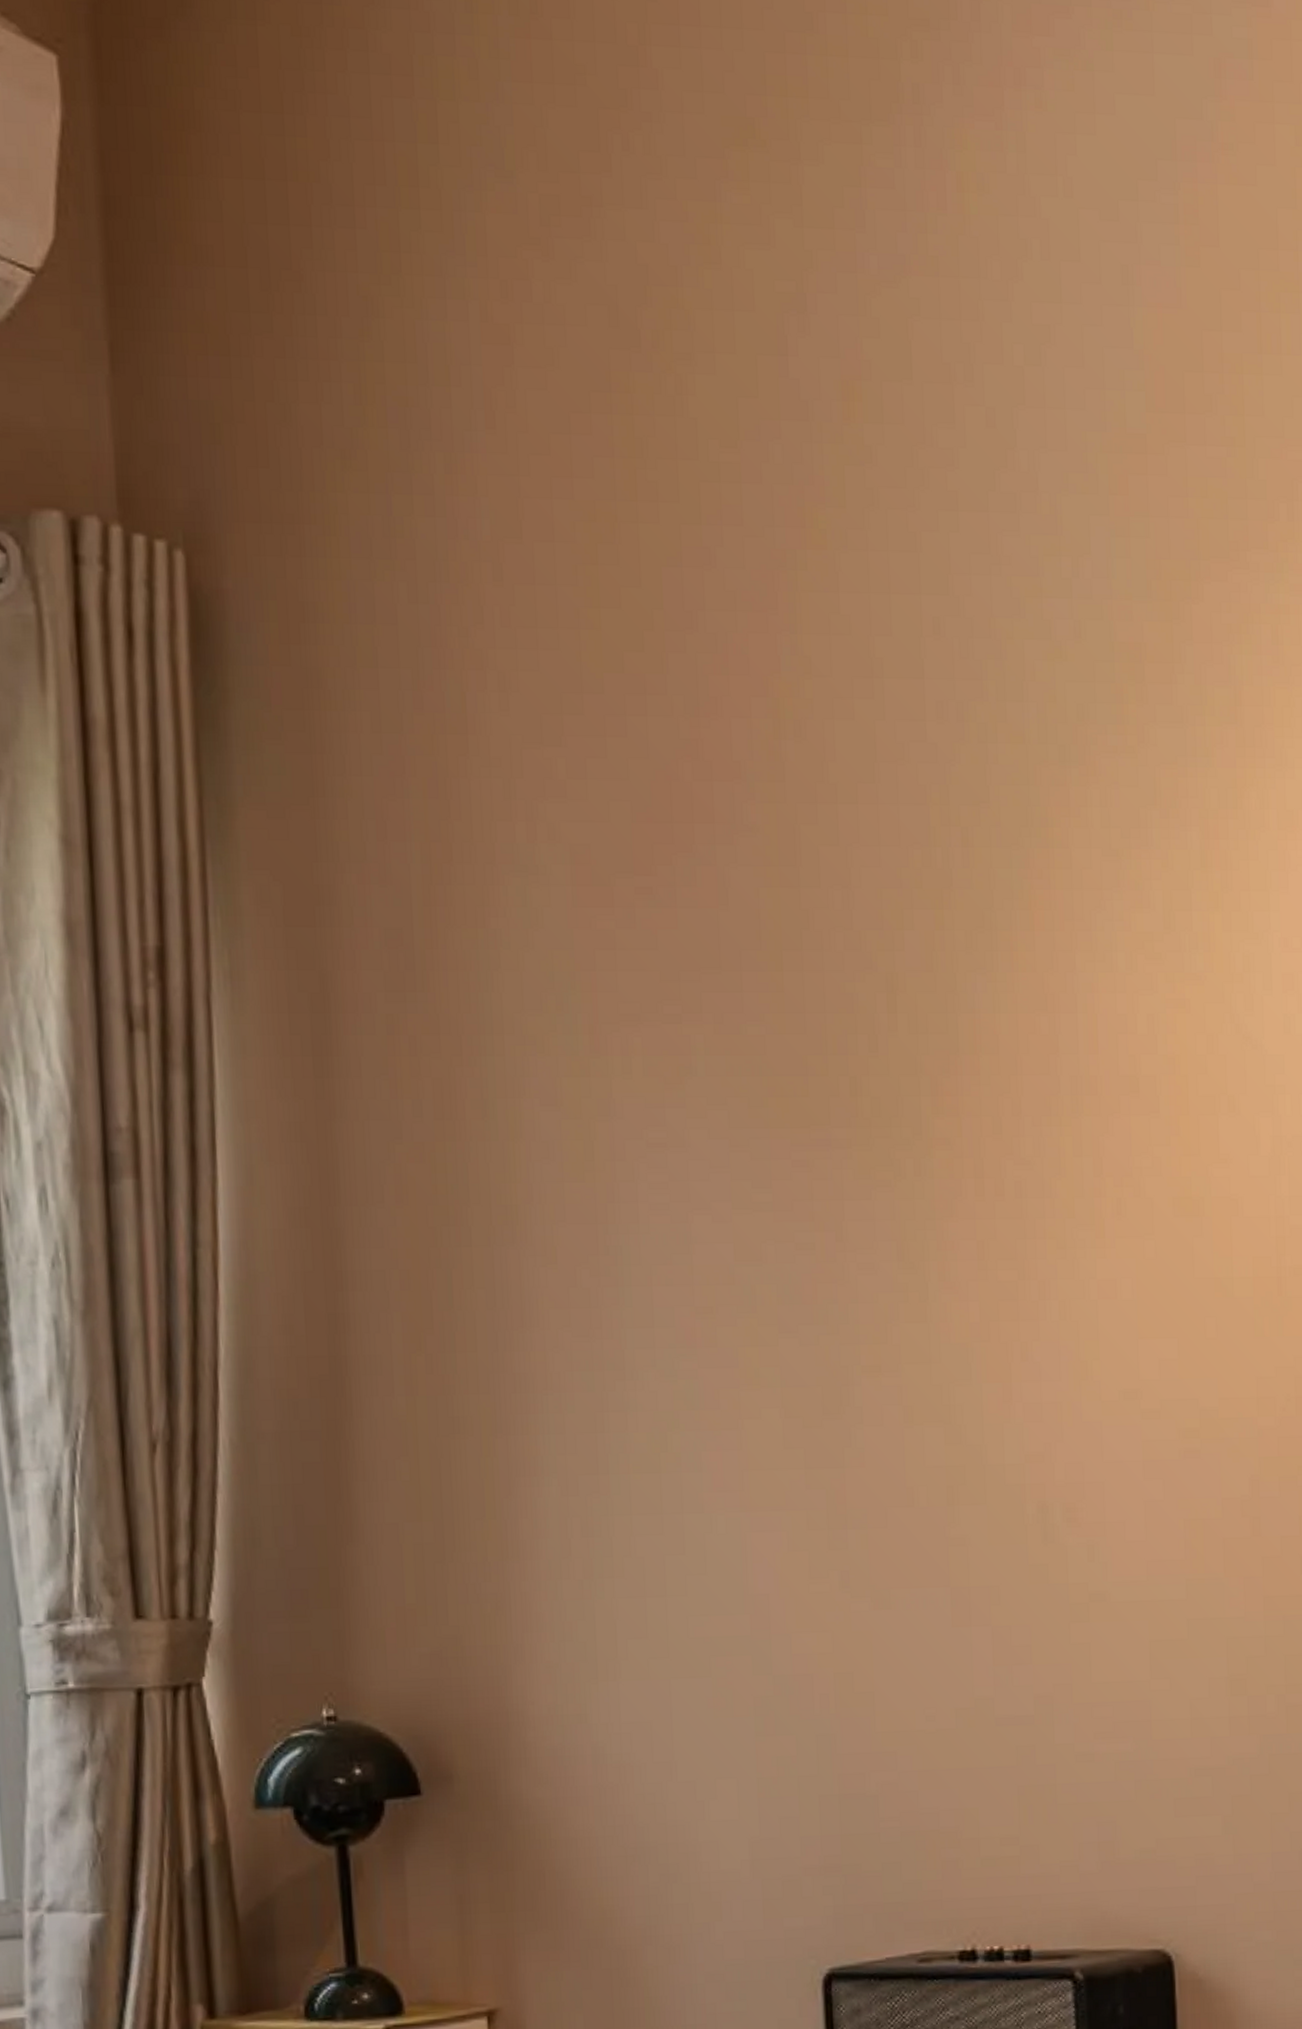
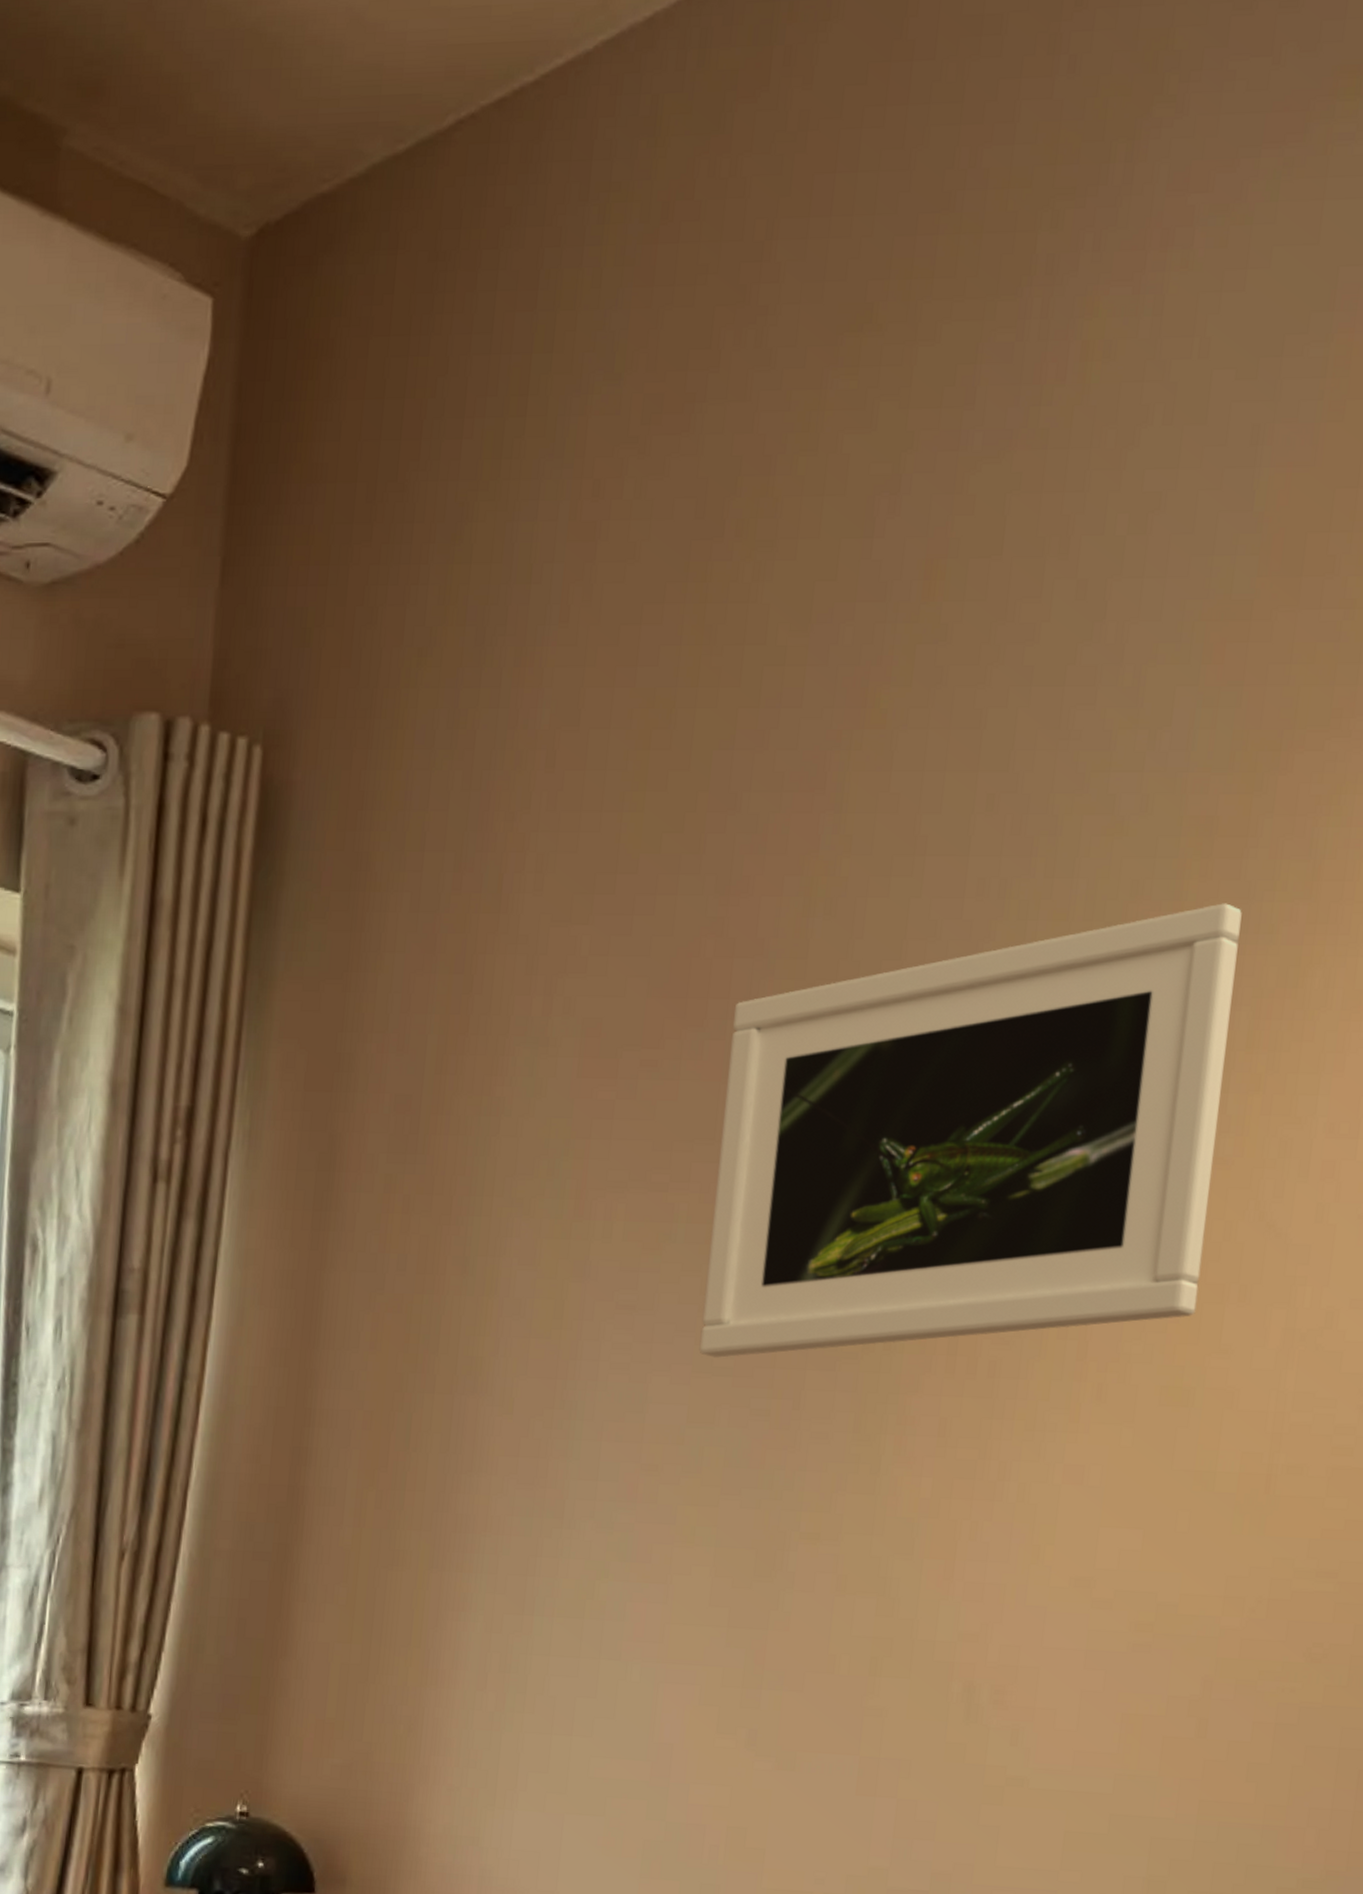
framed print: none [720,727,1193,1193] -> present [699,903,1242,1358]

